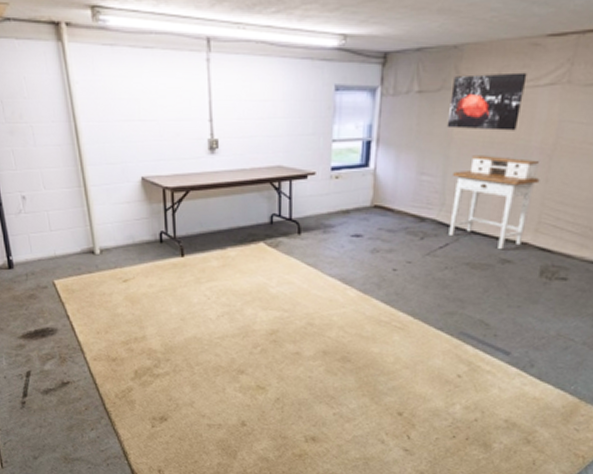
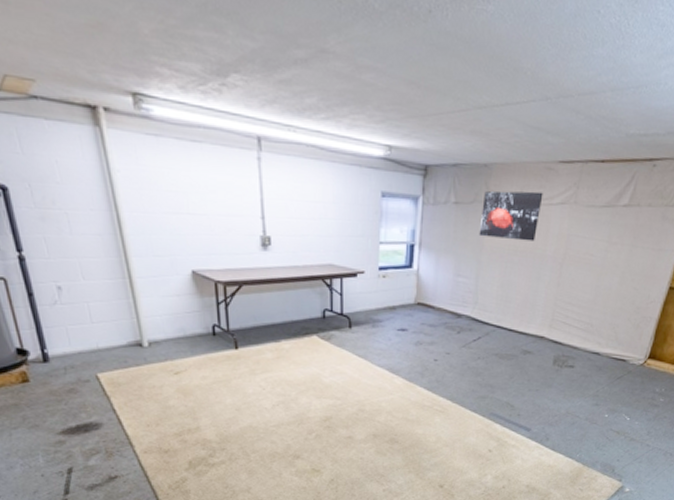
desk: present [448,155,540,250] -> none [481,261,554,343]

